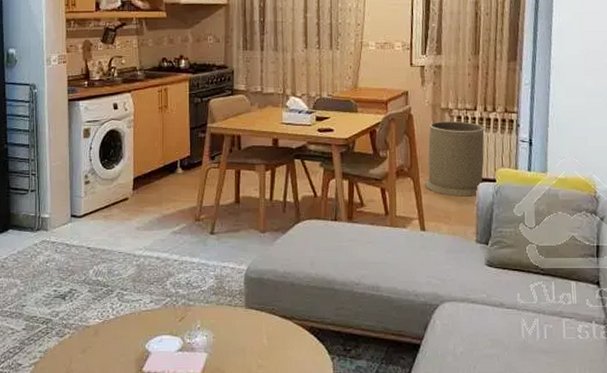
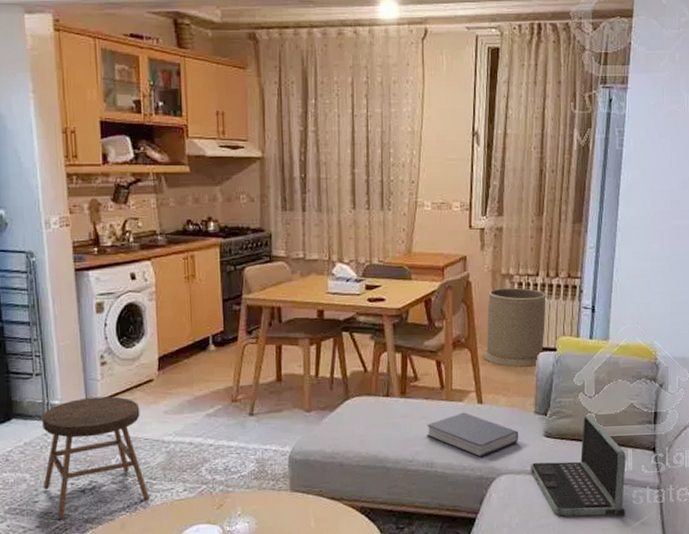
stool: none [31,212,120,324] -> present [42,396,150,520]
book: none [372,239,461,283] -> present [427,412,518,457]
laptop: none [473,246,572,350] -> present [530,415,626,517]

